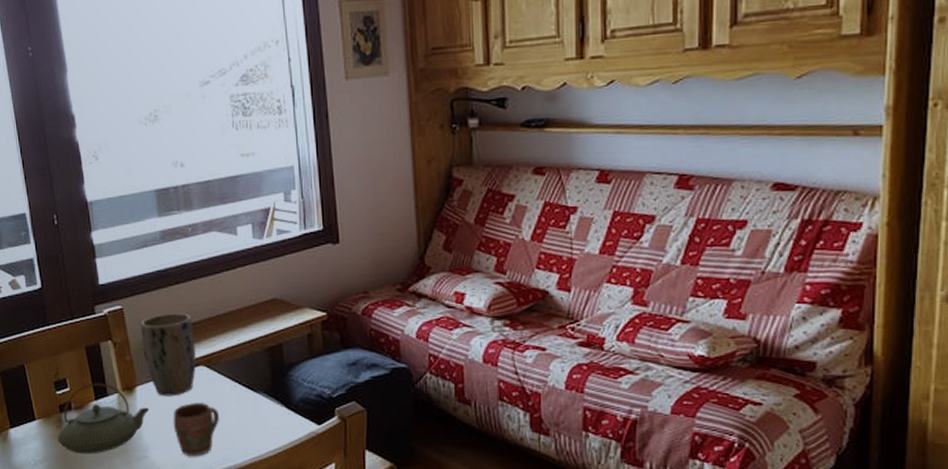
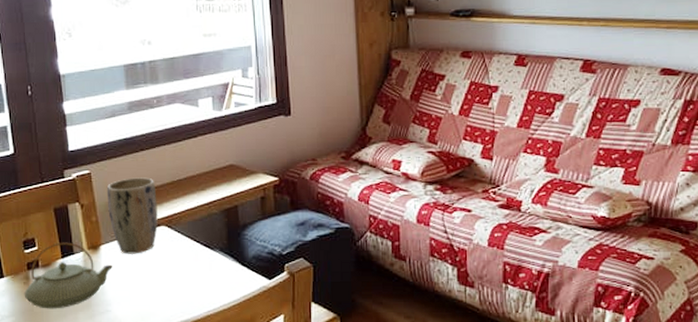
mug: present [173,403,219,457] -> none [135,260,178,311]

